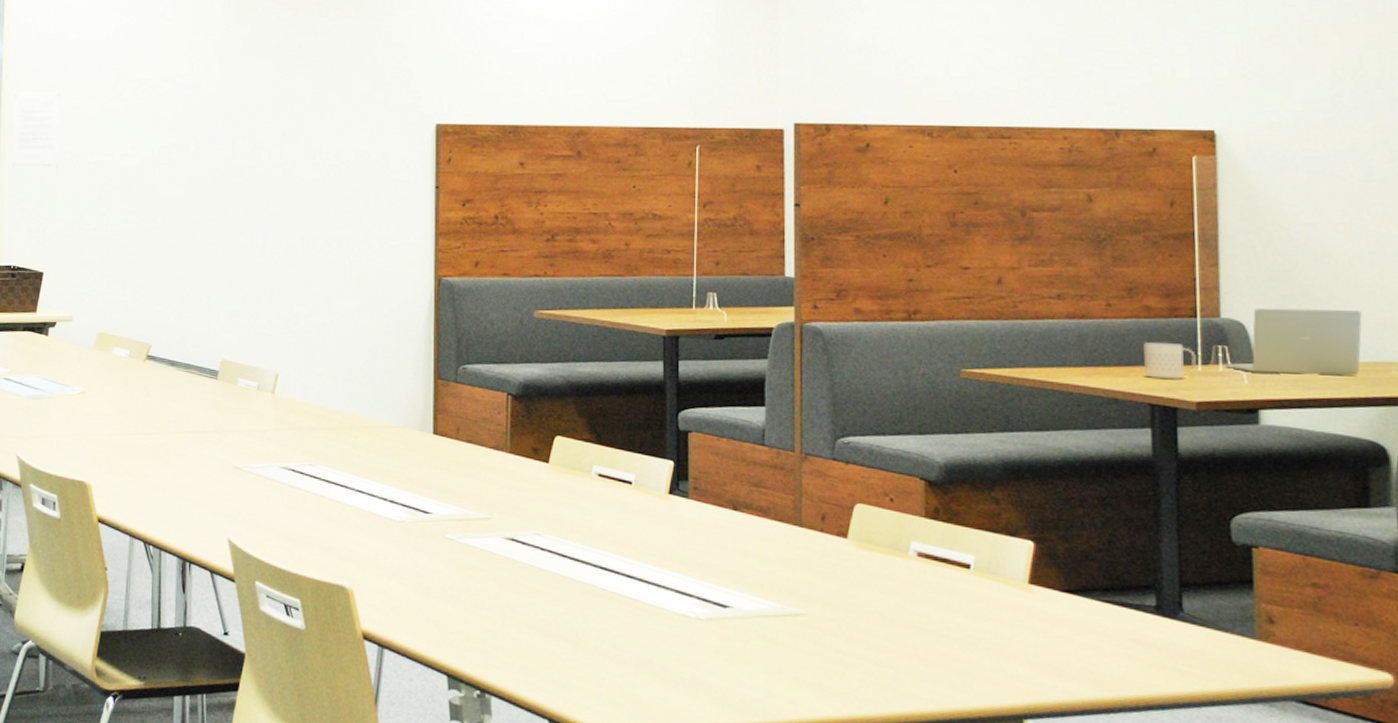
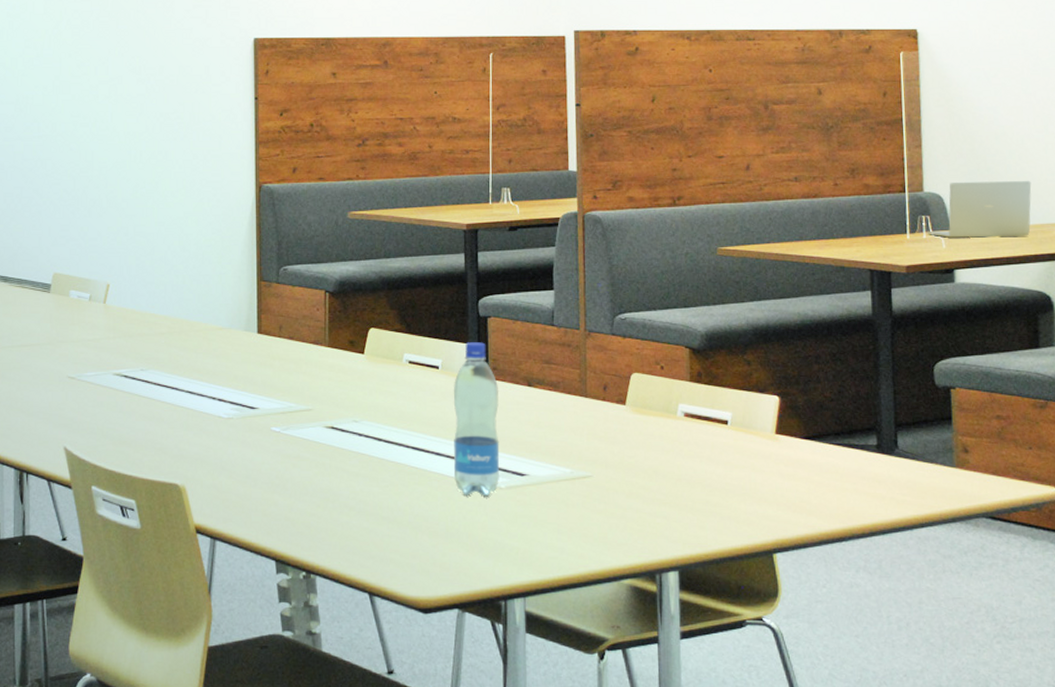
bottle: none [646,458,700,627] -> present [453,342,500,497]
mug: present [1143,341,1197,379] -> none [864,215,906,248]

